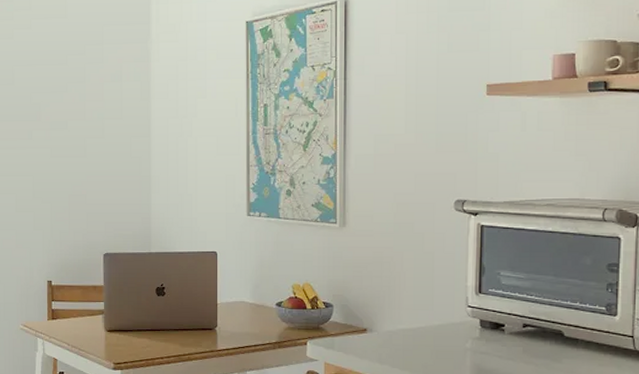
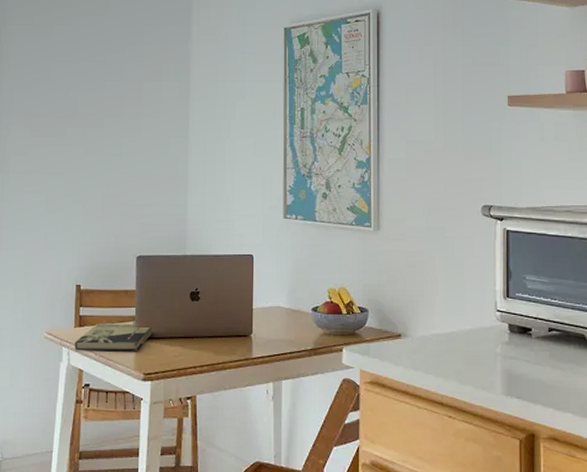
book: none [48,316,121,342] -> present [74,323,153,351]

